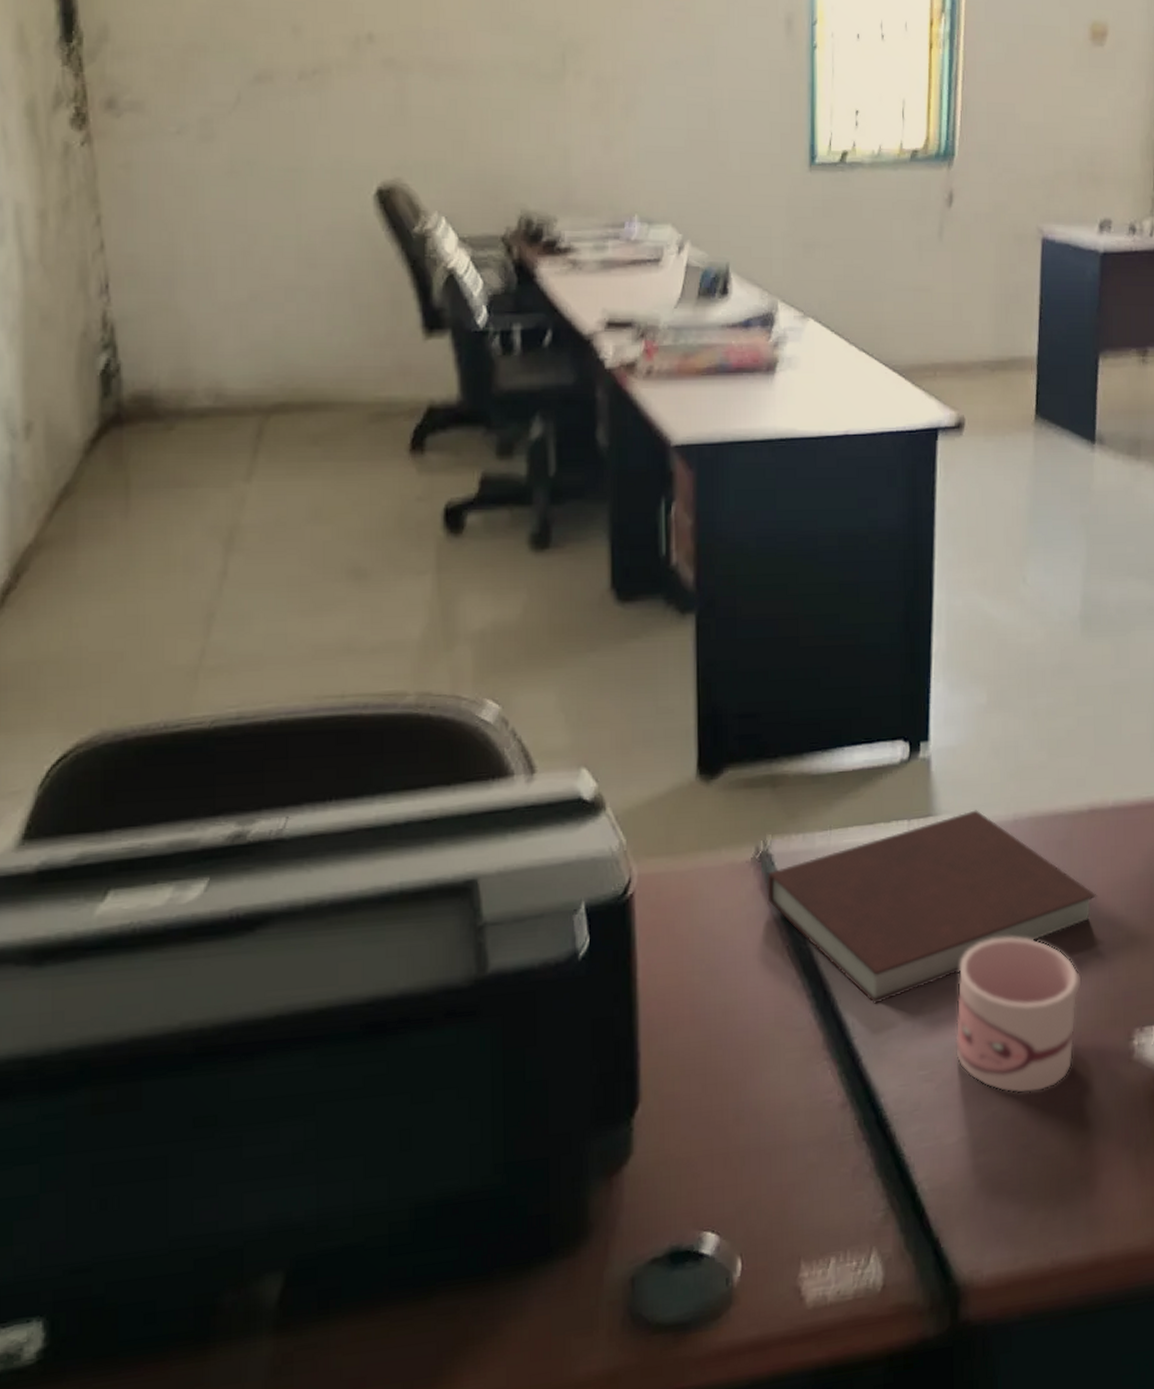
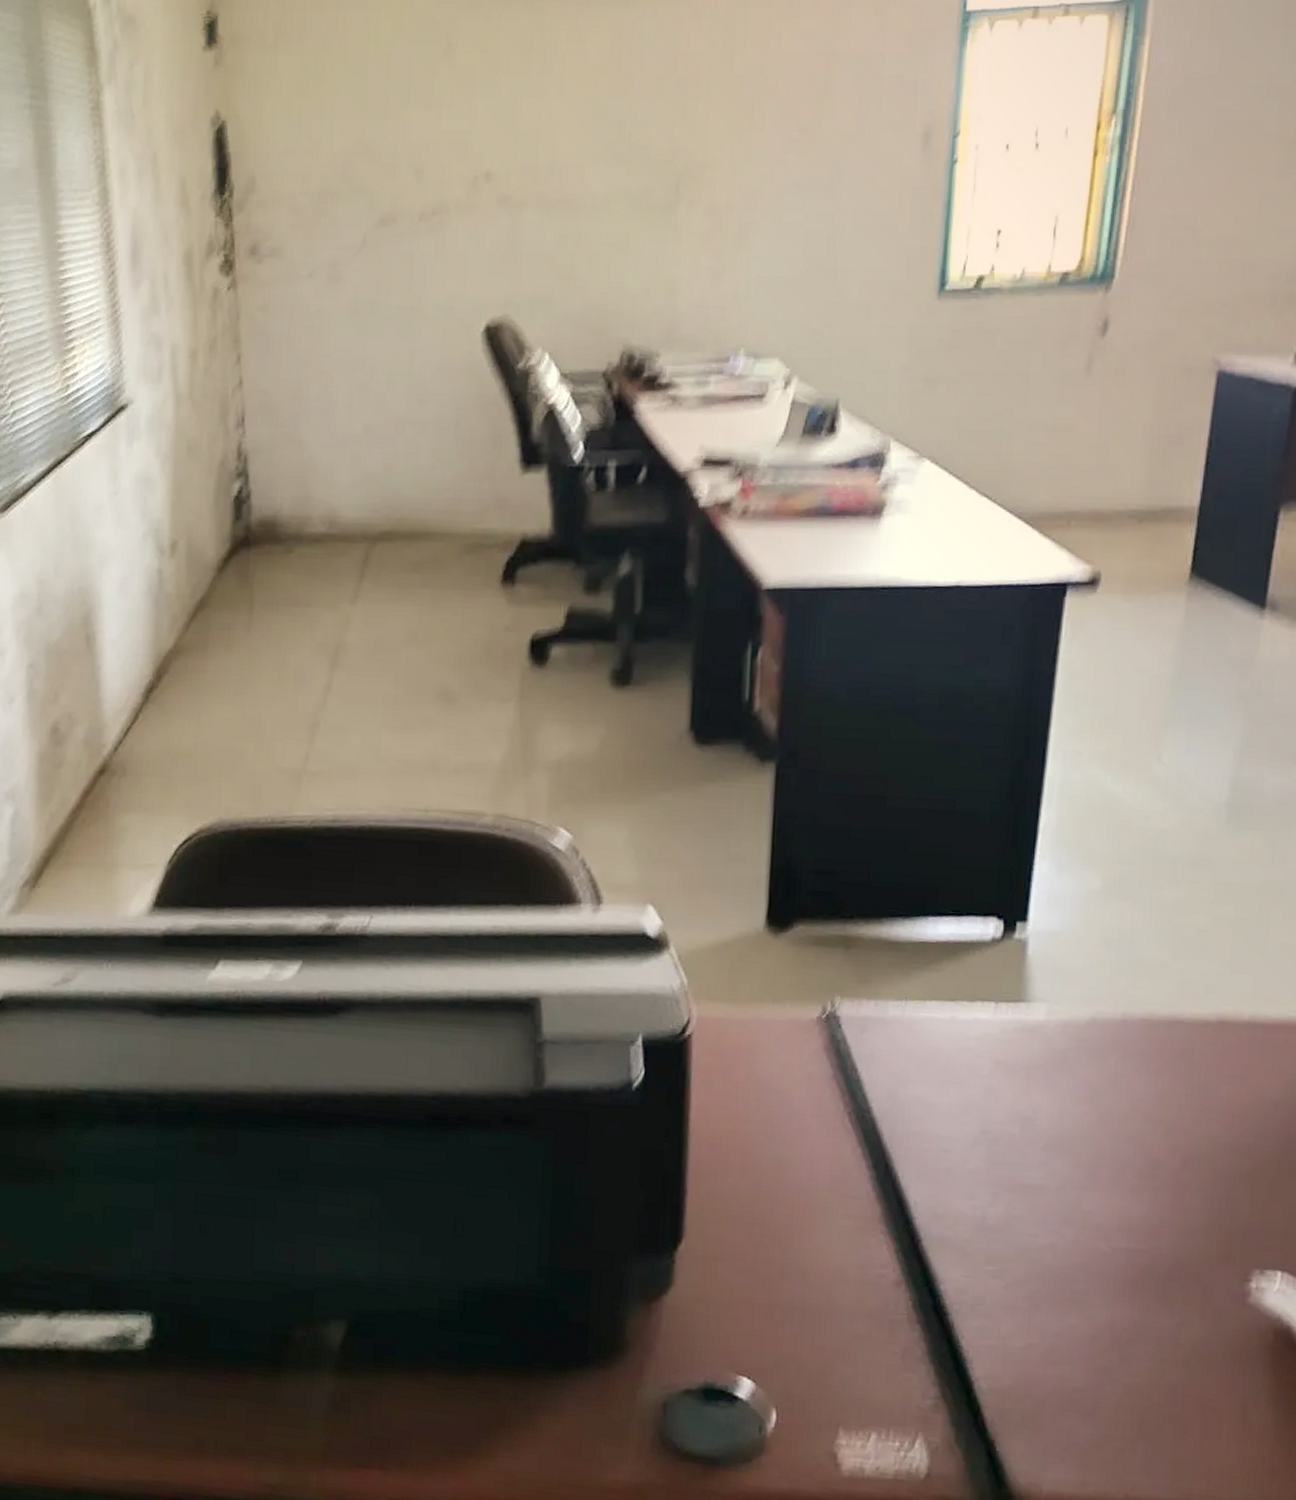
notebook: present [767,810,1097,1004] -> none [831,1002,1220,1187]
mug: present [954,937,1082,1094] -> none [1029,1142,1191,1315]

